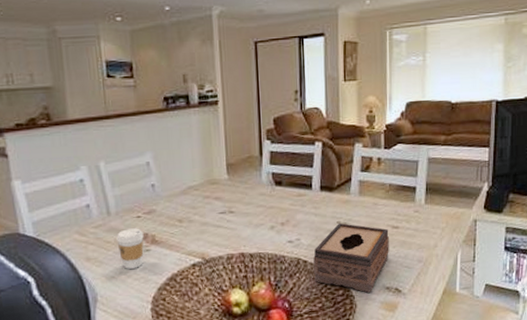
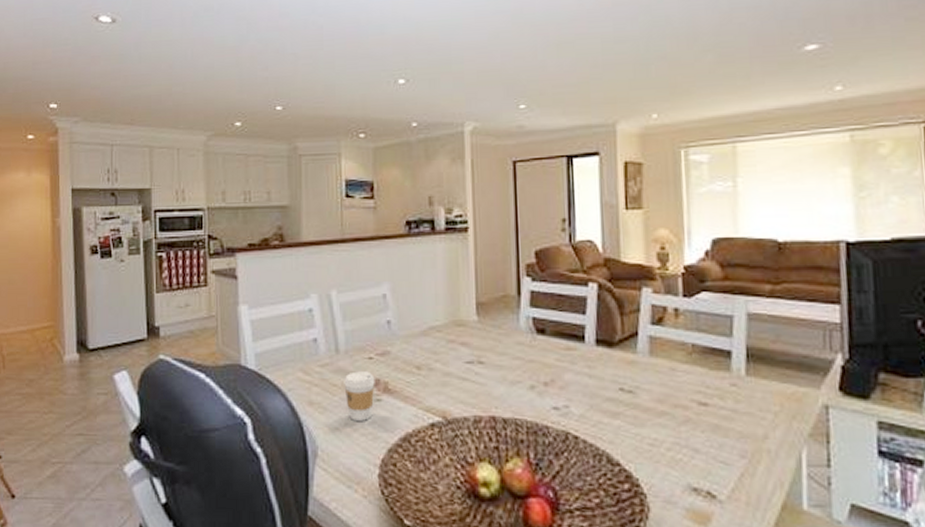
tissue box: present [313,222,389,293] -> none [587,389,696,493]

